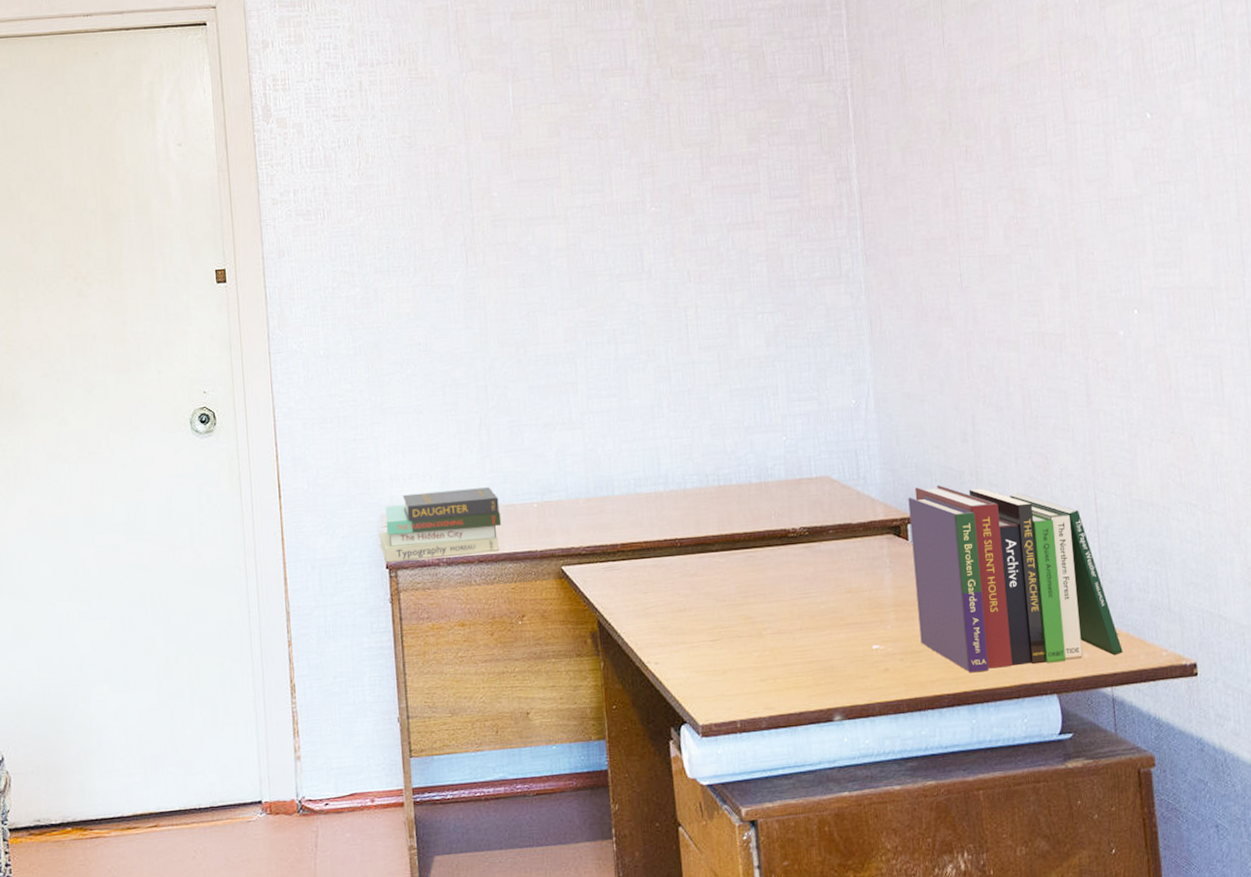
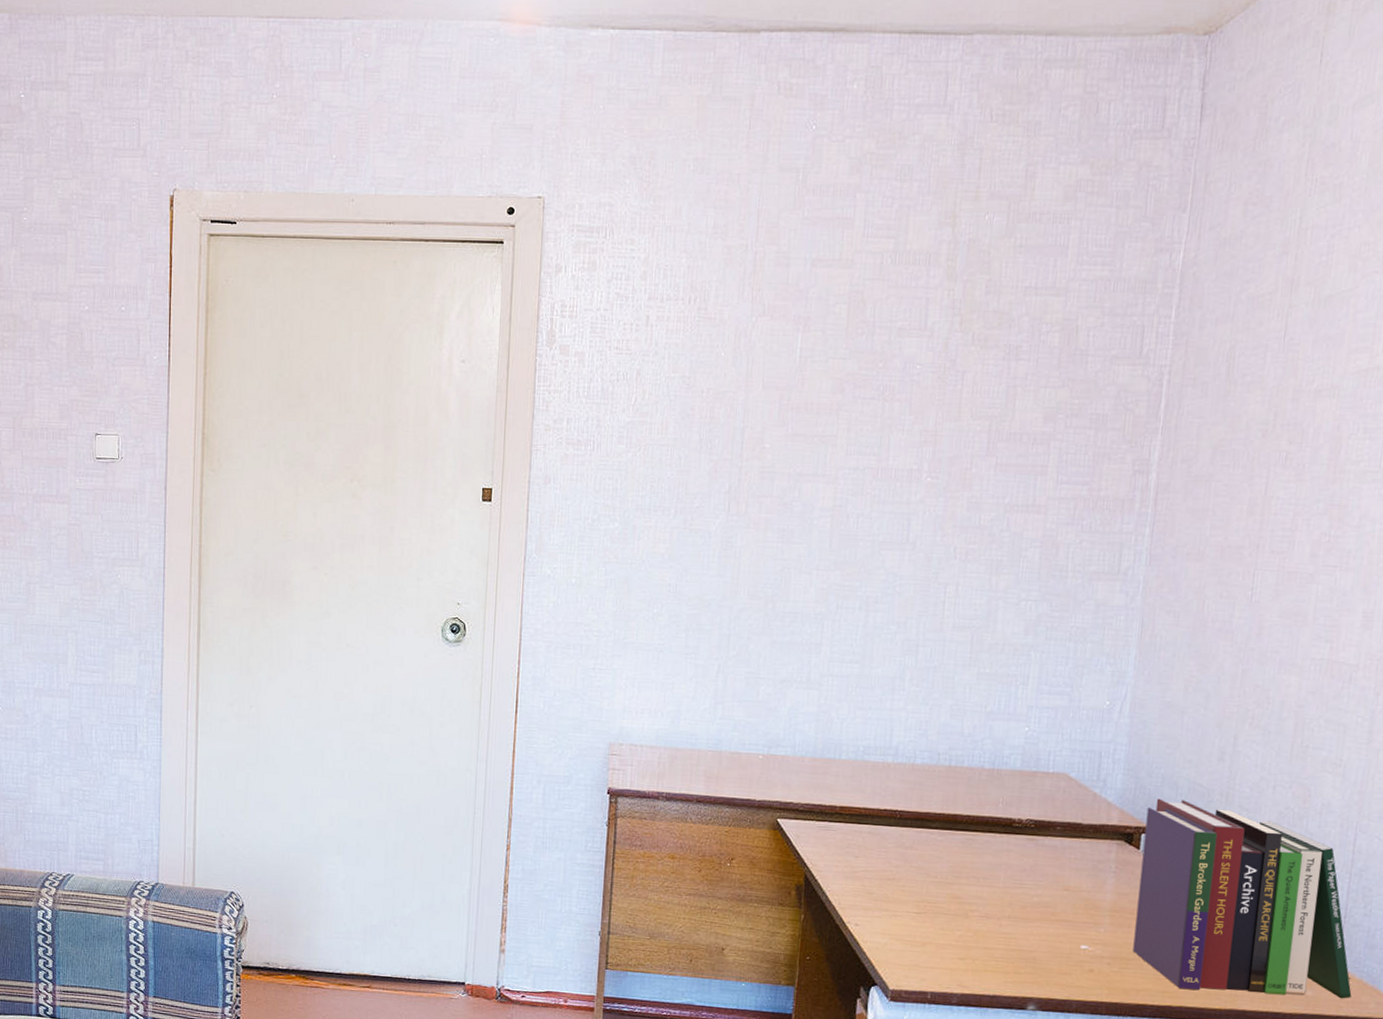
books: present [378,487,502,563] -> none [603,727,726,794]

